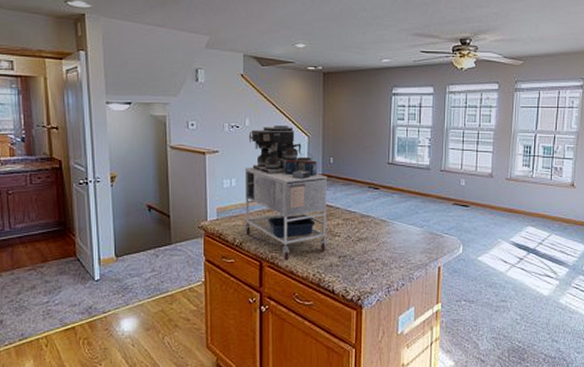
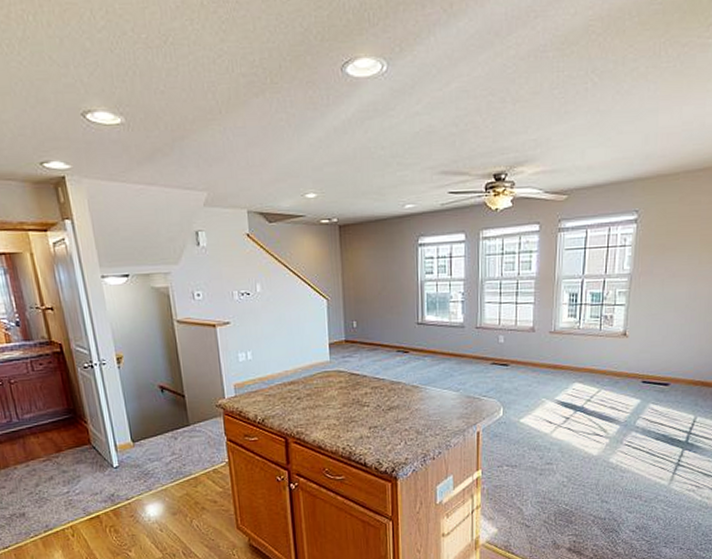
coffee maker: present [244,125,328,261] -> none [259,289,356,436]

